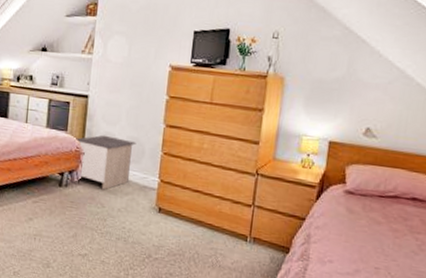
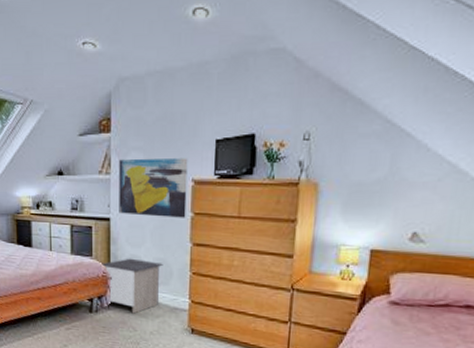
wall art: none [97,41,167,101] -> present [119,157,188,218]

